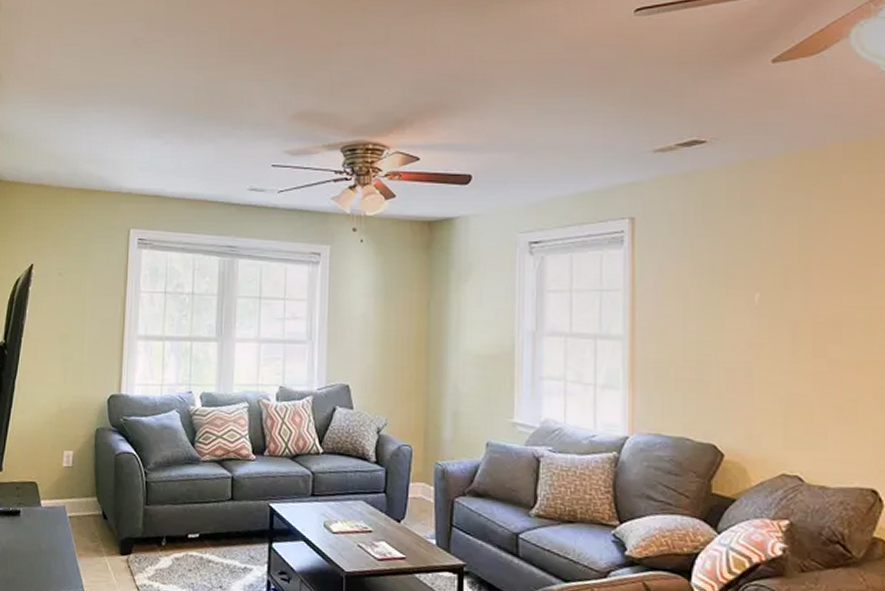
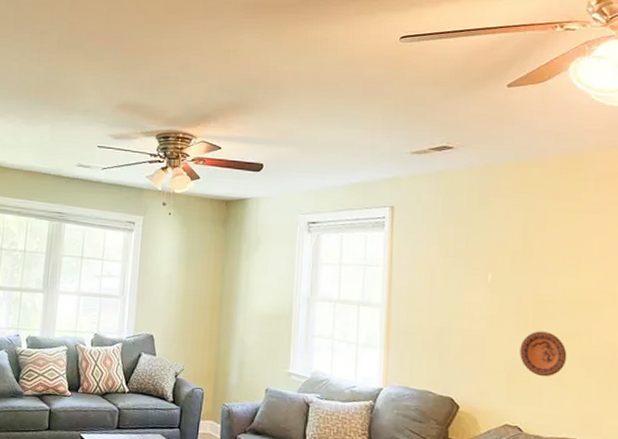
decorative plate: none [798,360,858,415] -> present [520,331,567,377]

